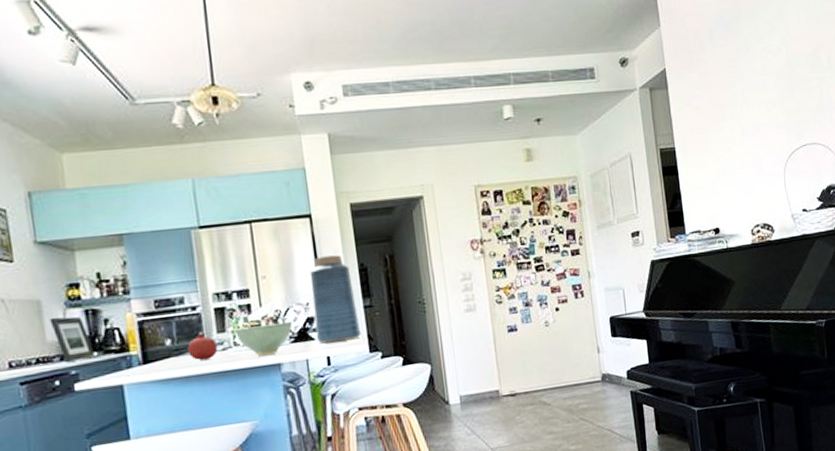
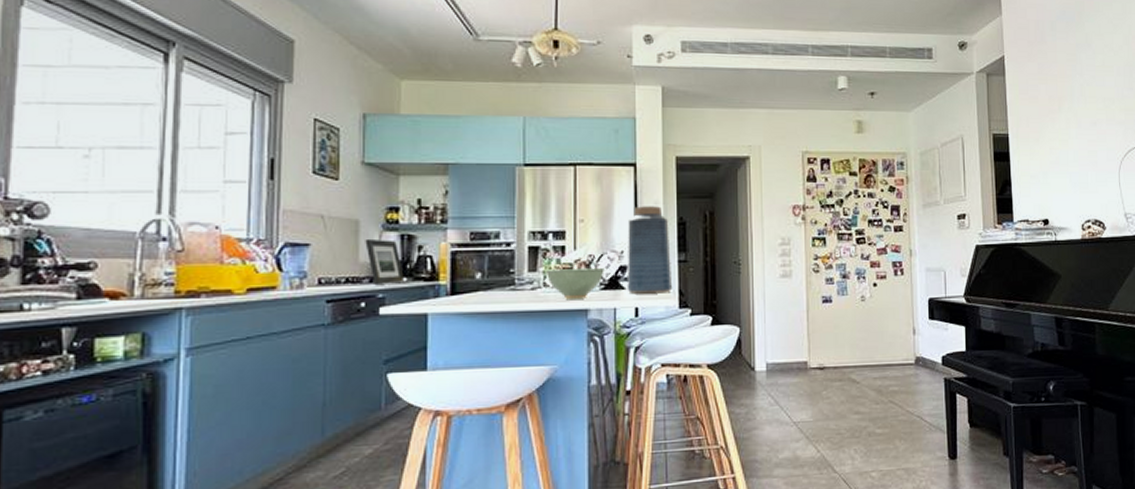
fruit: present [187,331,218,362] -> none [497,268,527,299]

